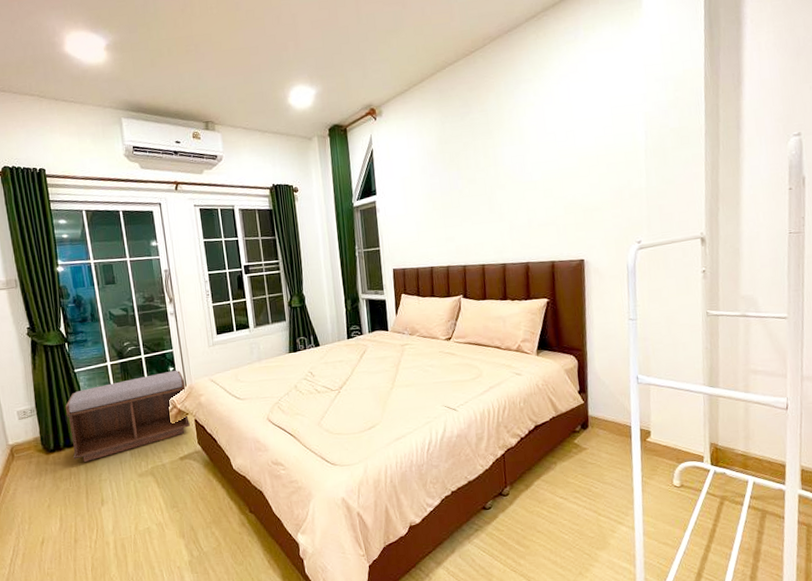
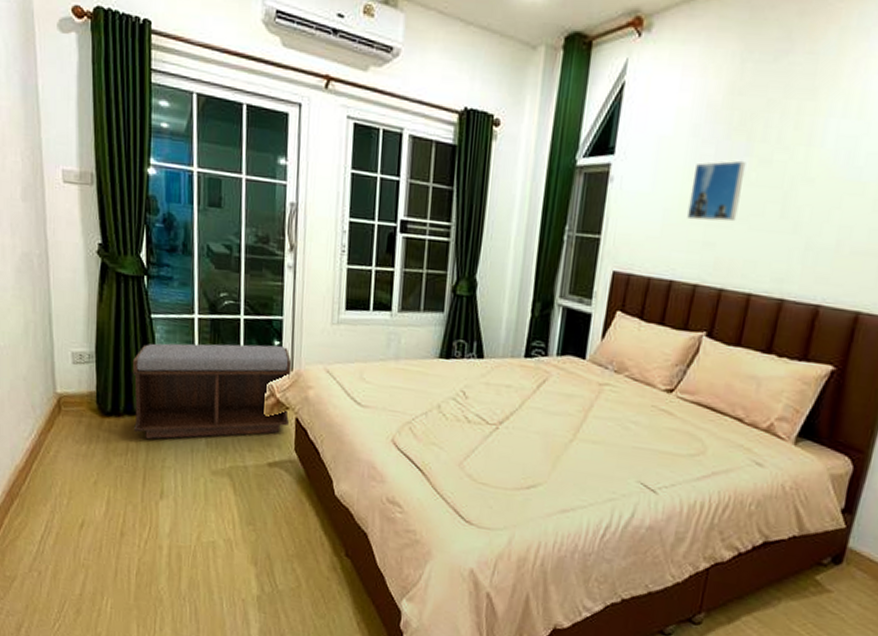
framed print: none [429,182,463,226] -> present [687,160,746,222]

